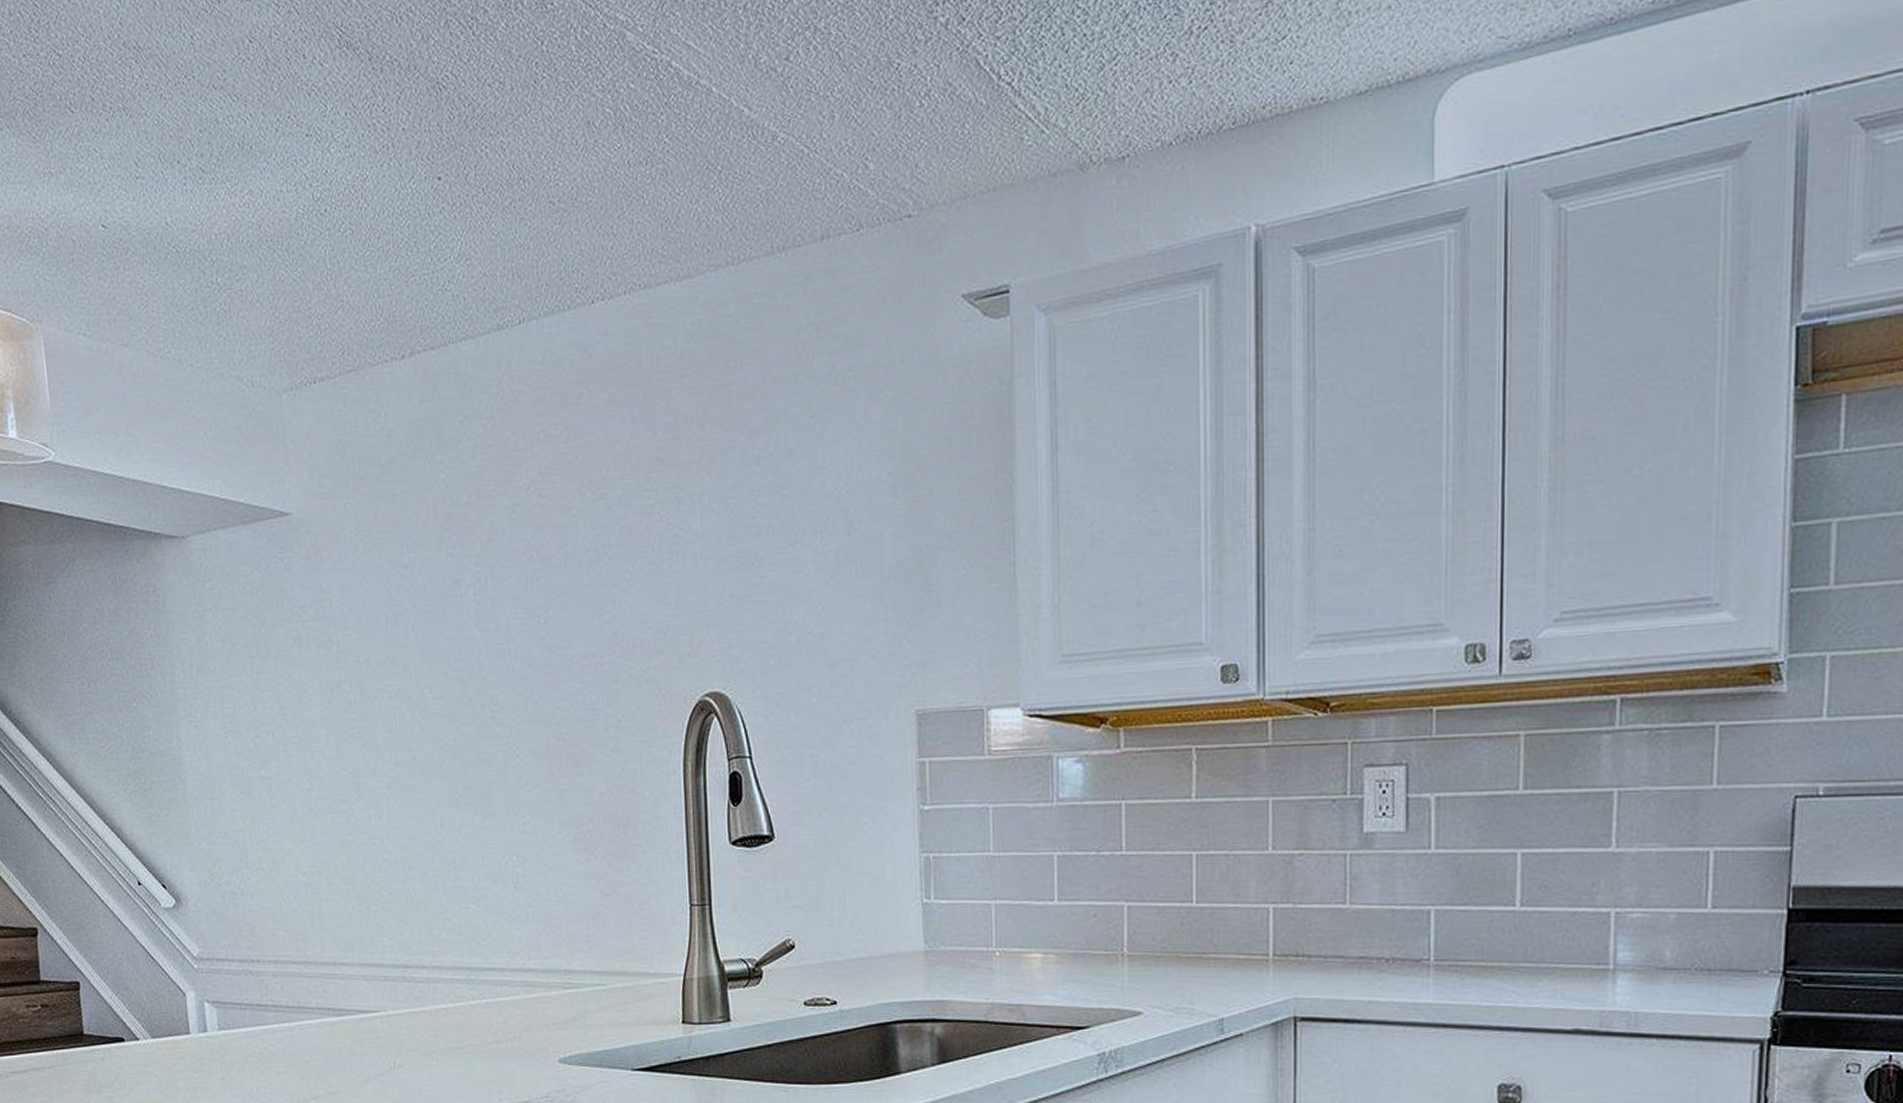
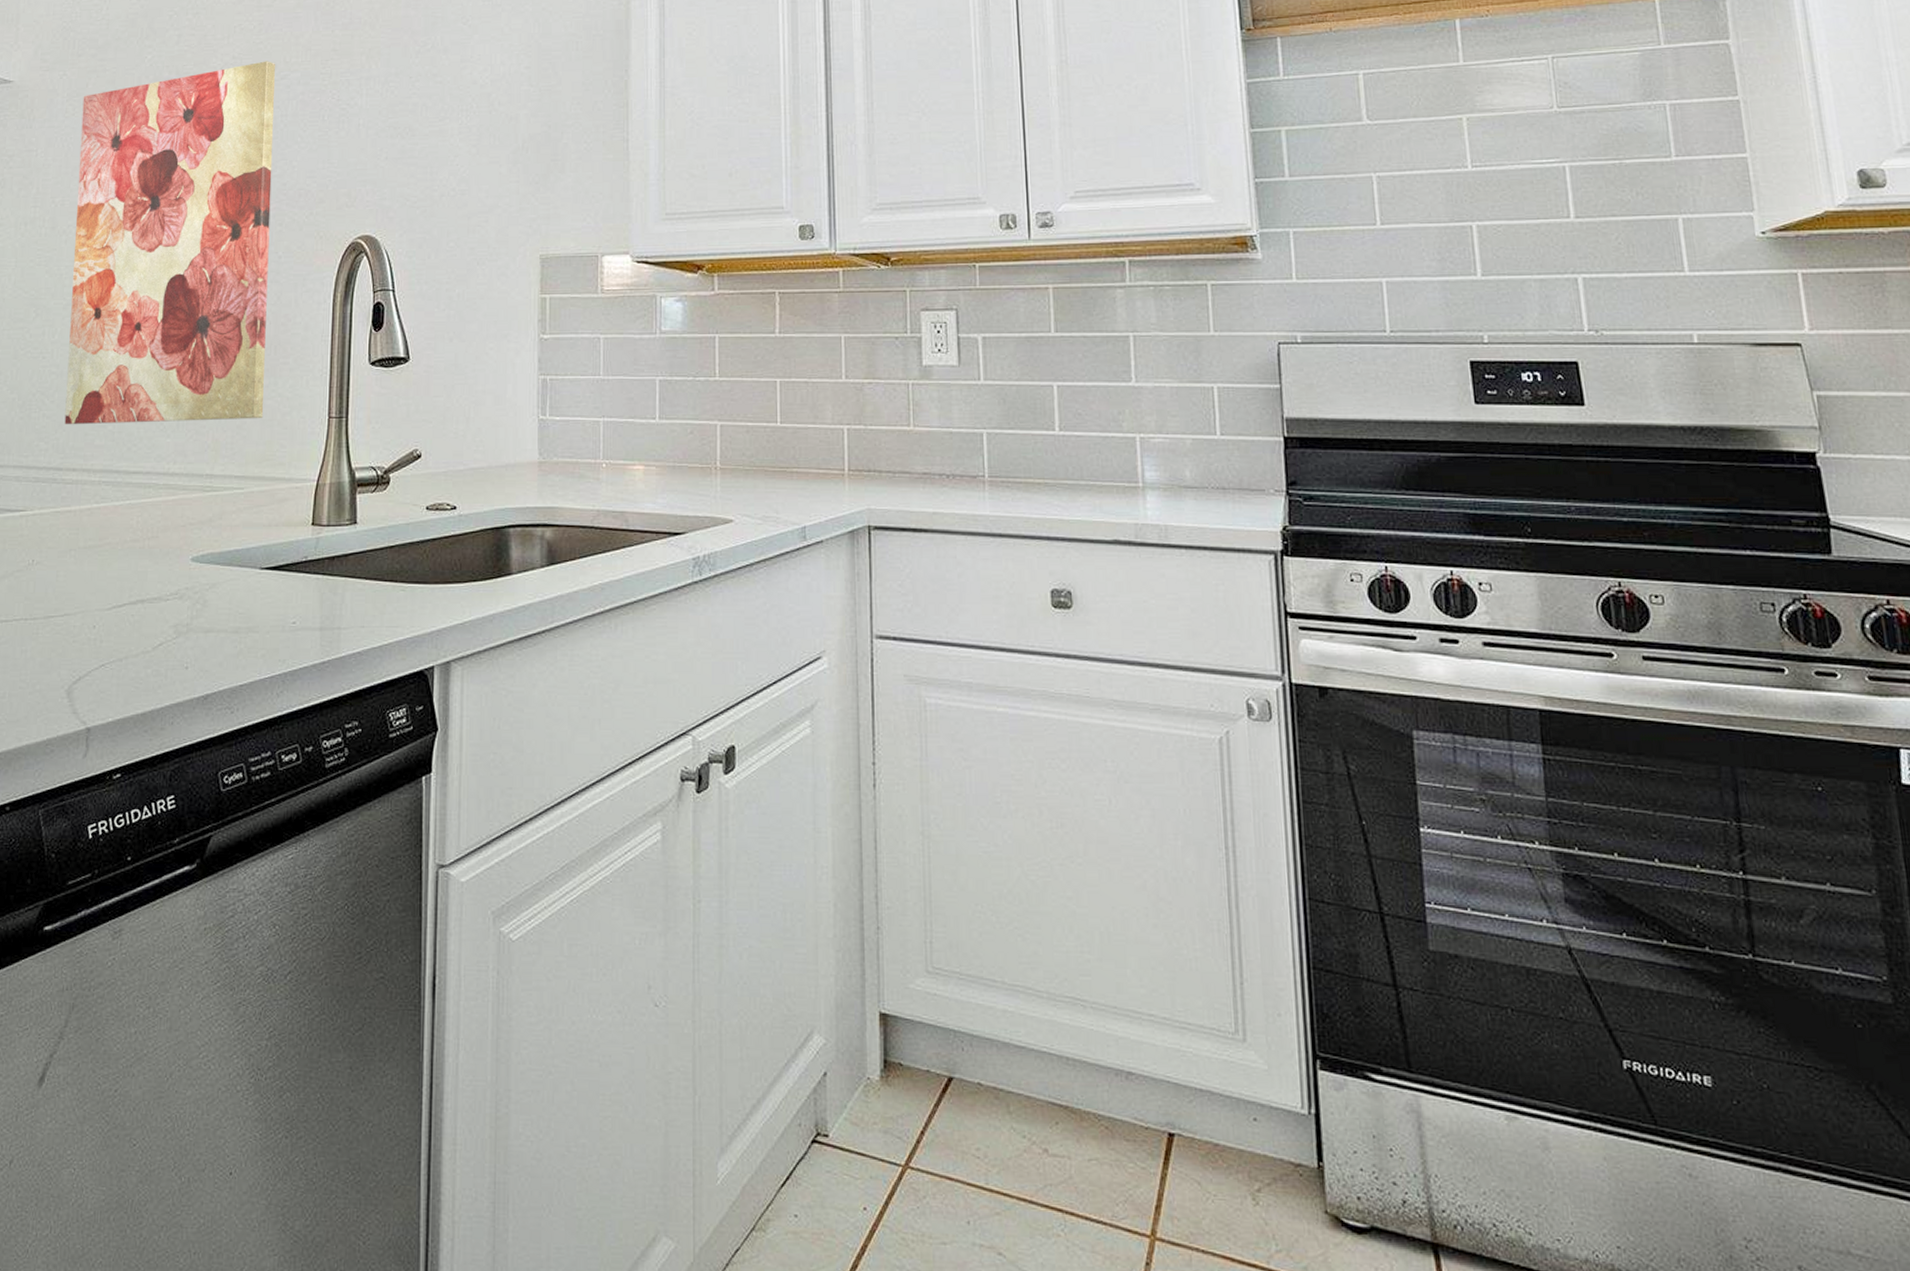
wall art: none [373,476,619,919] -> present [64,61,275,425]

